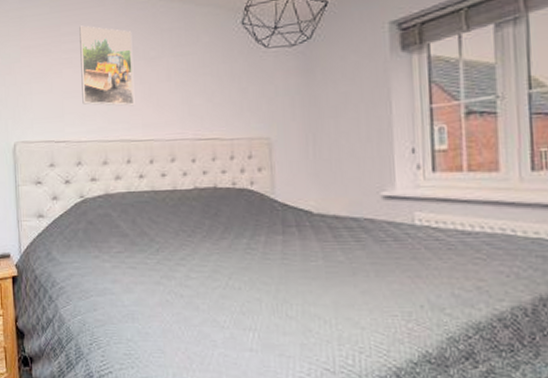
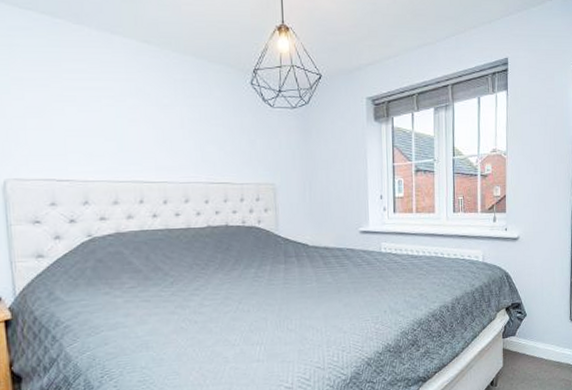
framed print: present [79,25,135,106] -> none [84,64,148,149]

